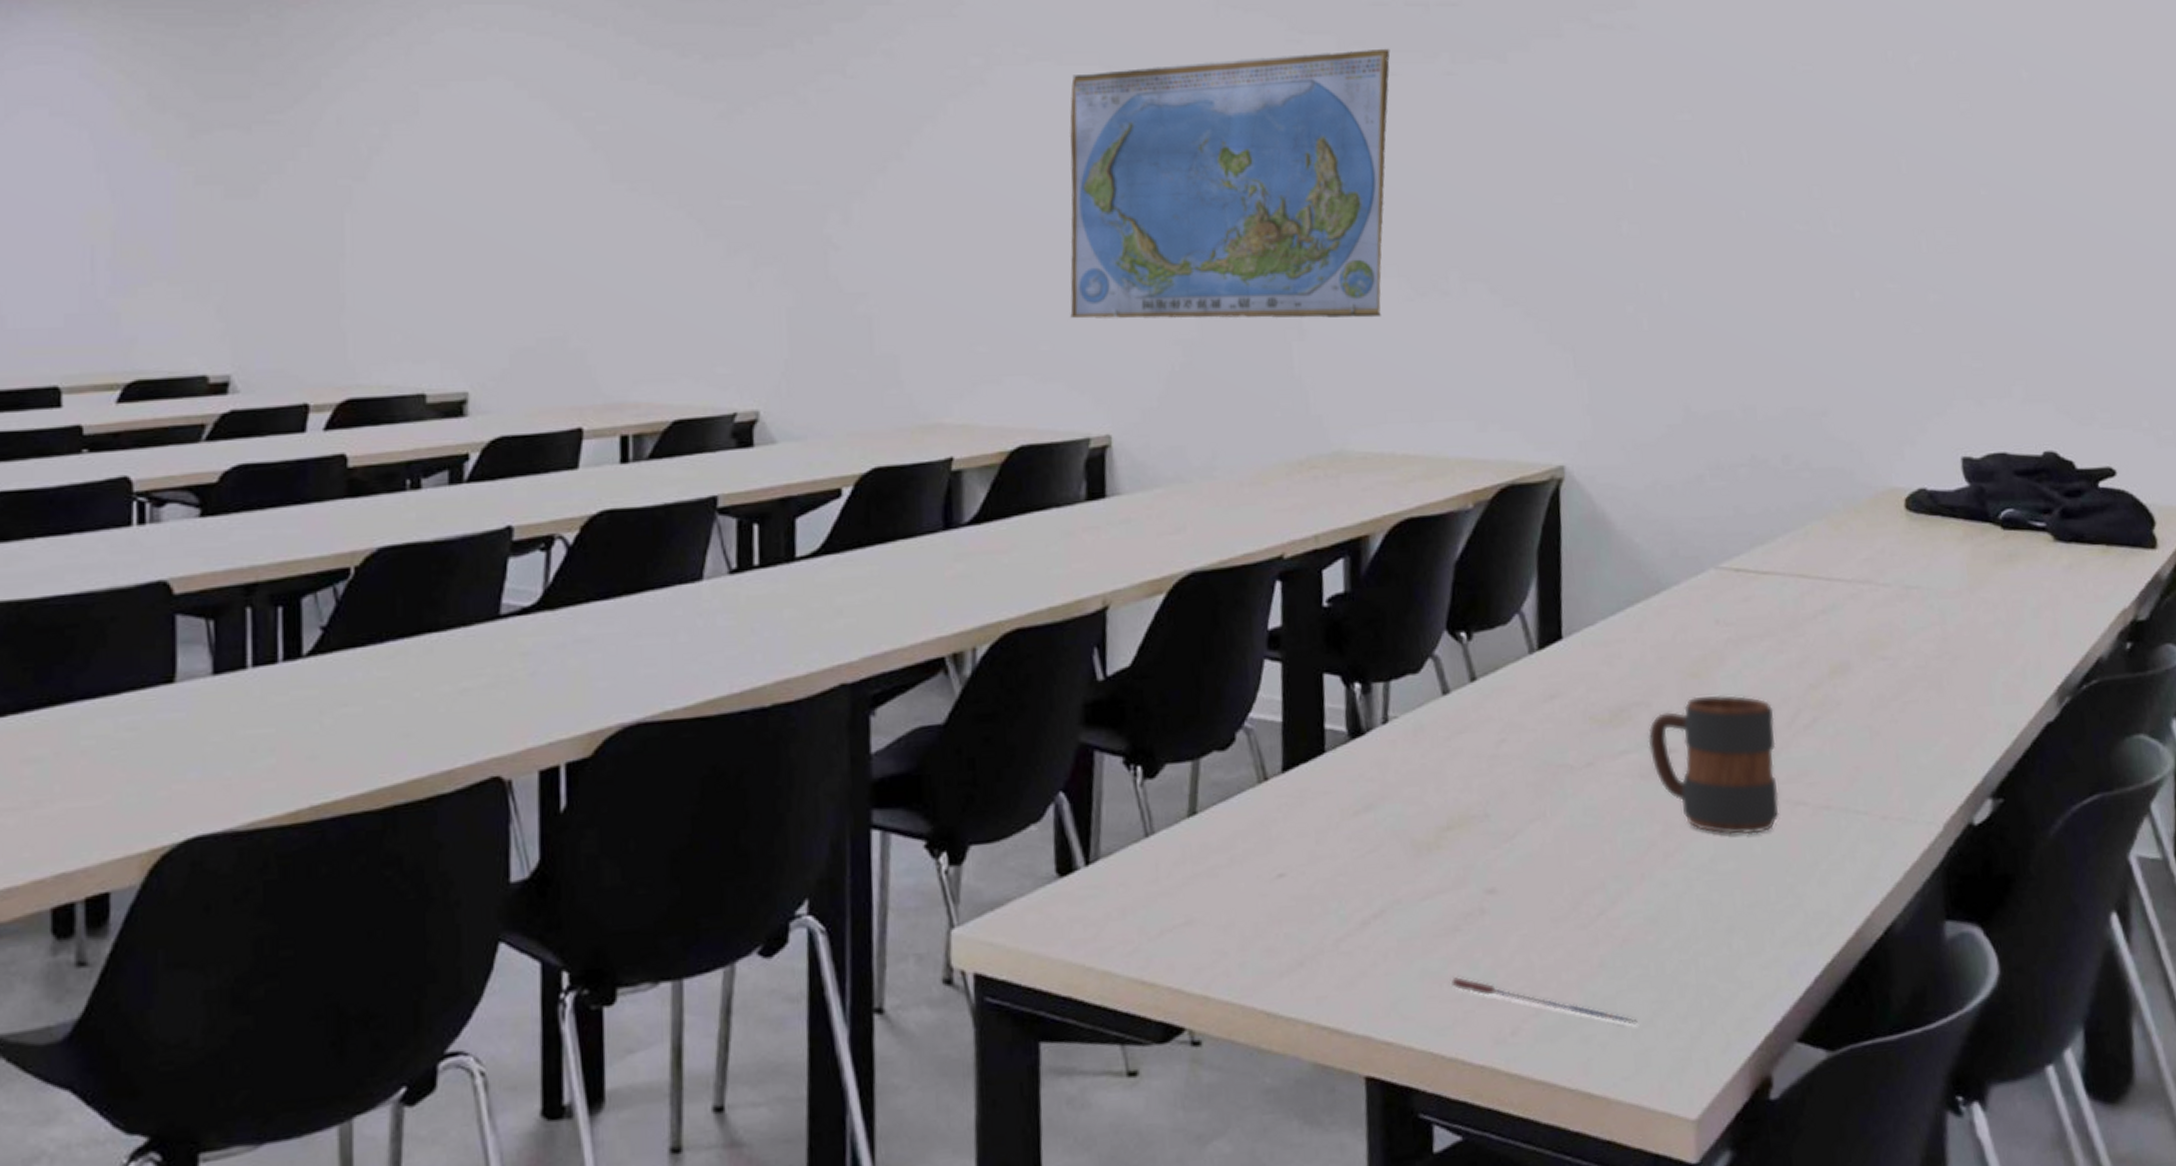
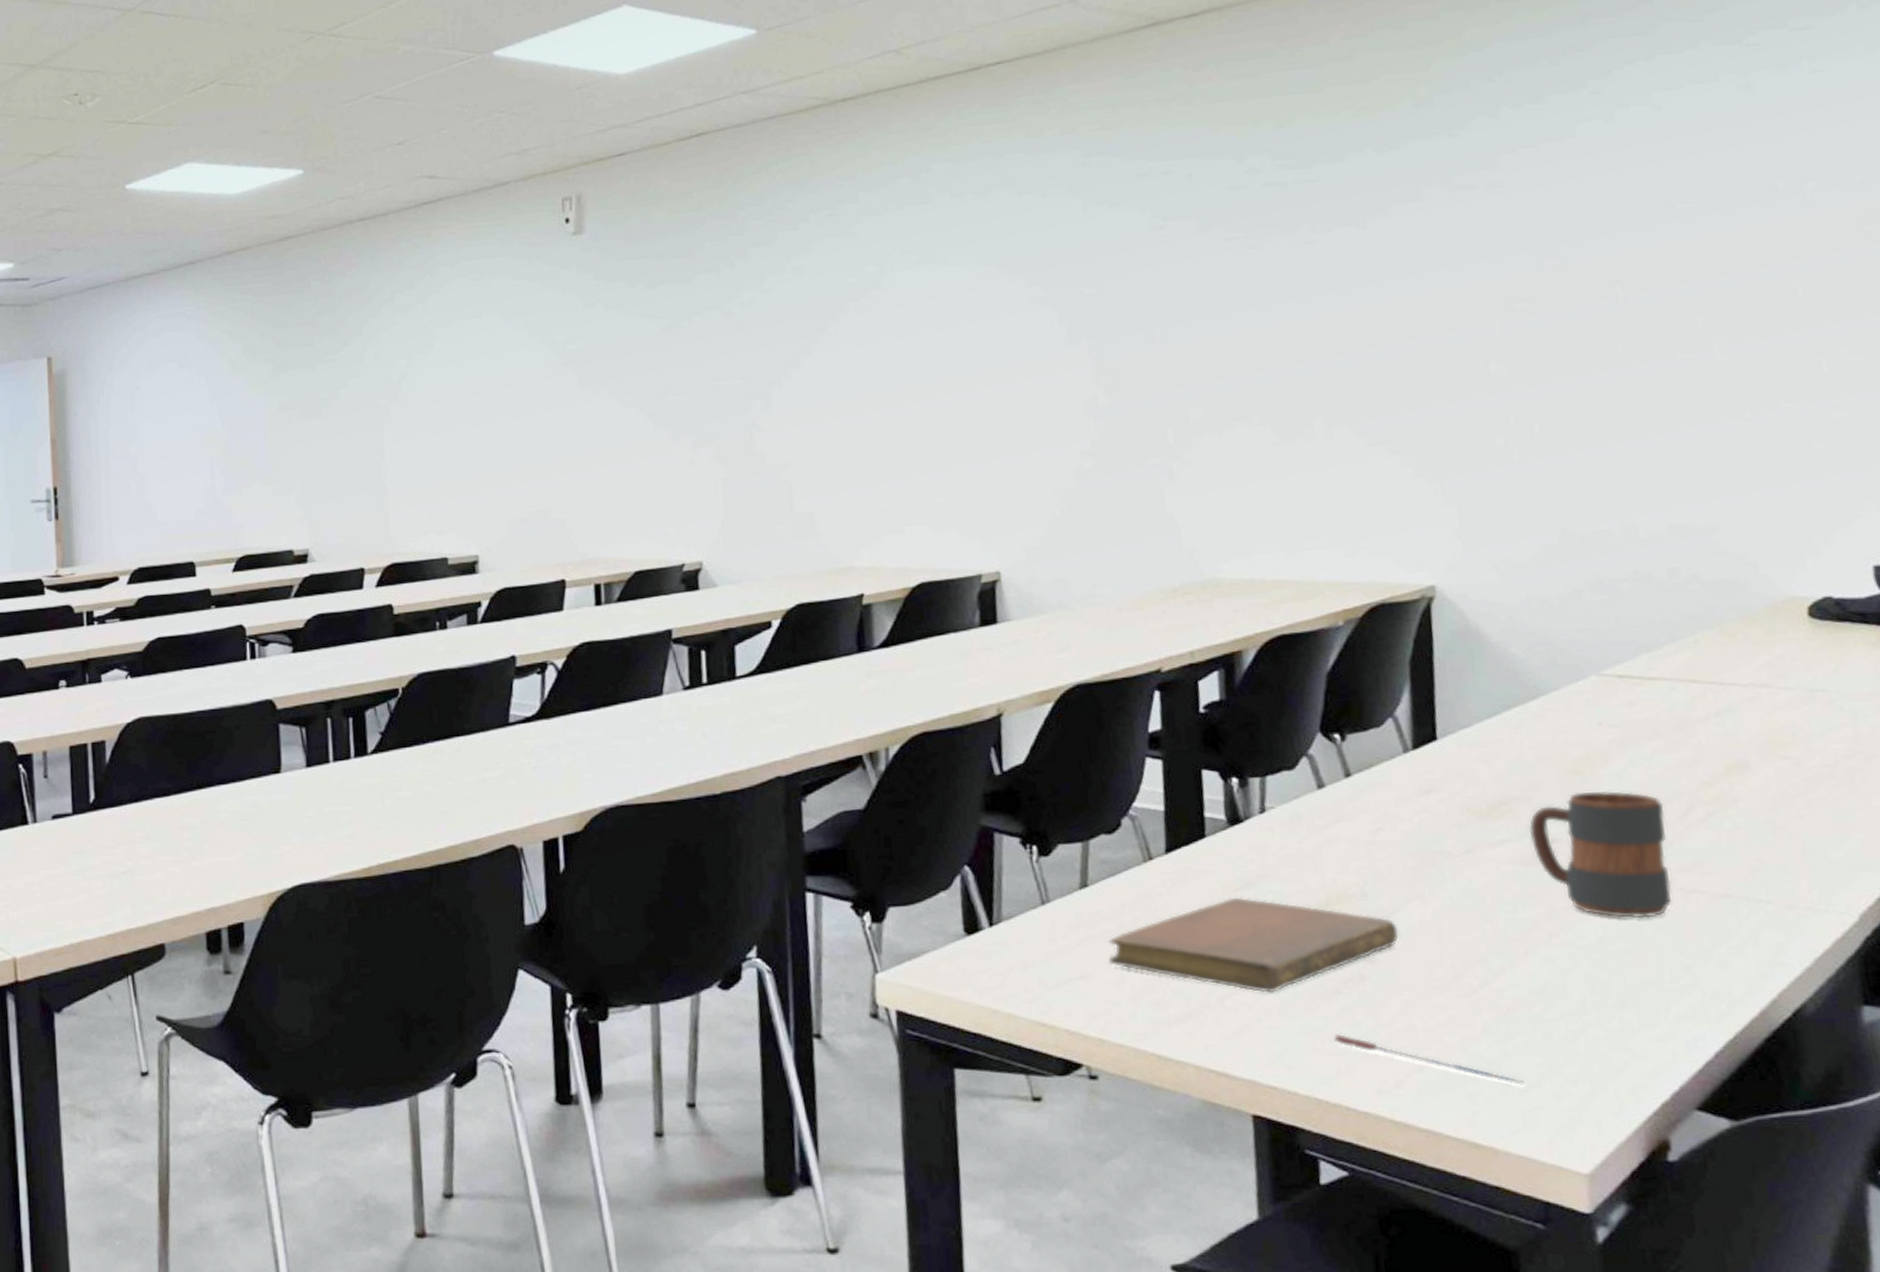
world map: present [1070,48,1390,319] -> none [954,225,1250,476]
notebook: none [1216,821,1520,933] -> present [1108,897,1399,993]

